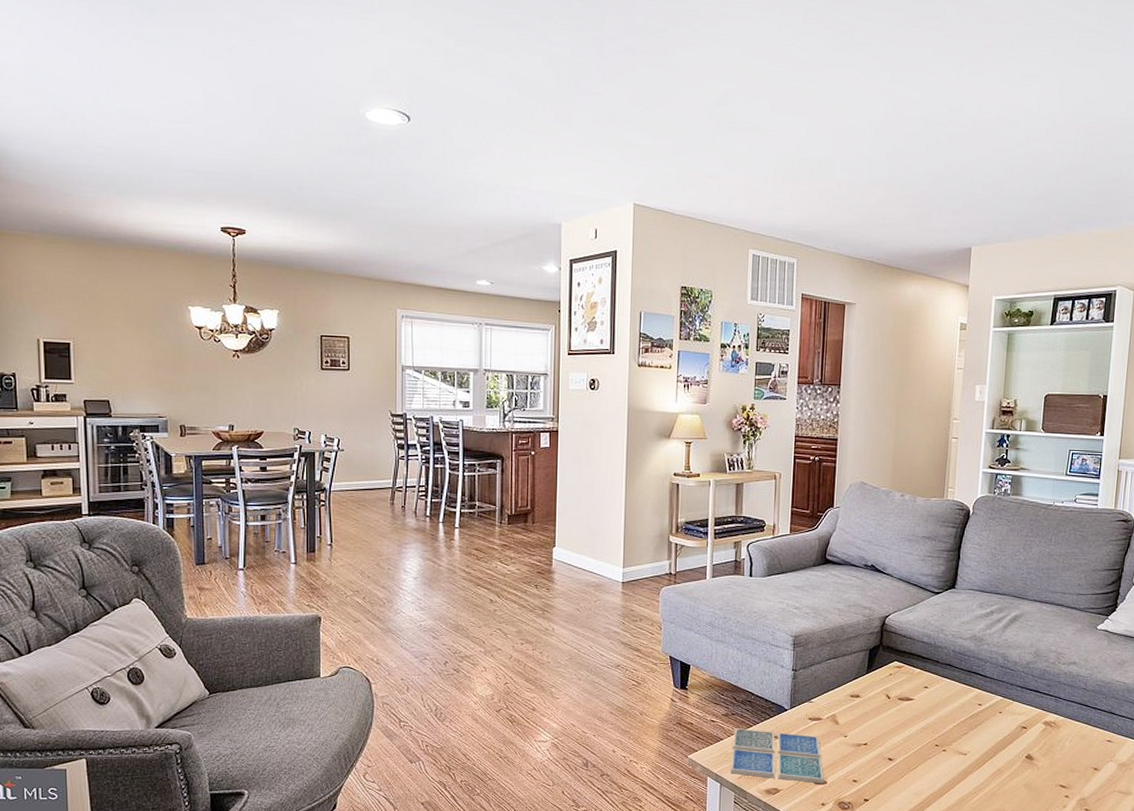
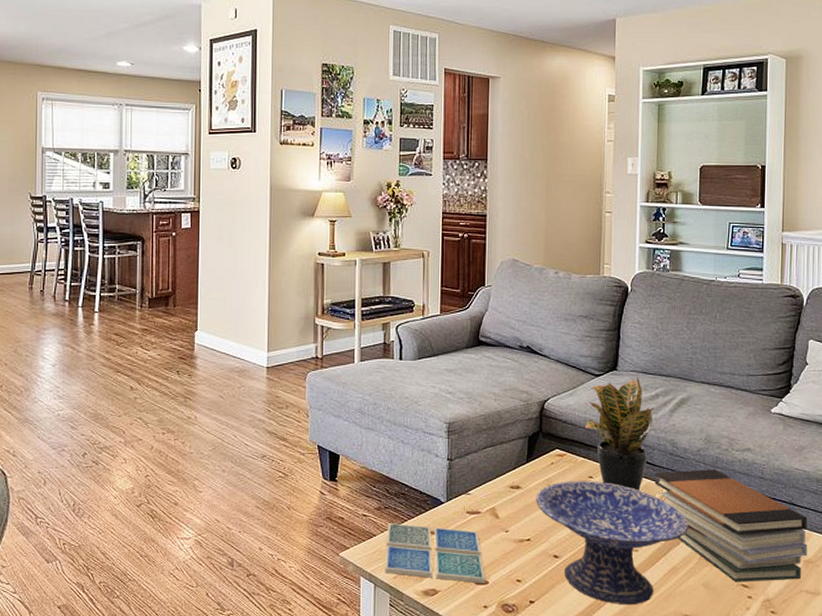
decorative bowl: none [874,690,1015,803] -> present [536,481,690,605]
potted plant: none [922,593,988,700] -> present [585,375,654,491]
book stack: none [985,681,1124,783] -> present [654,469,808,582]

